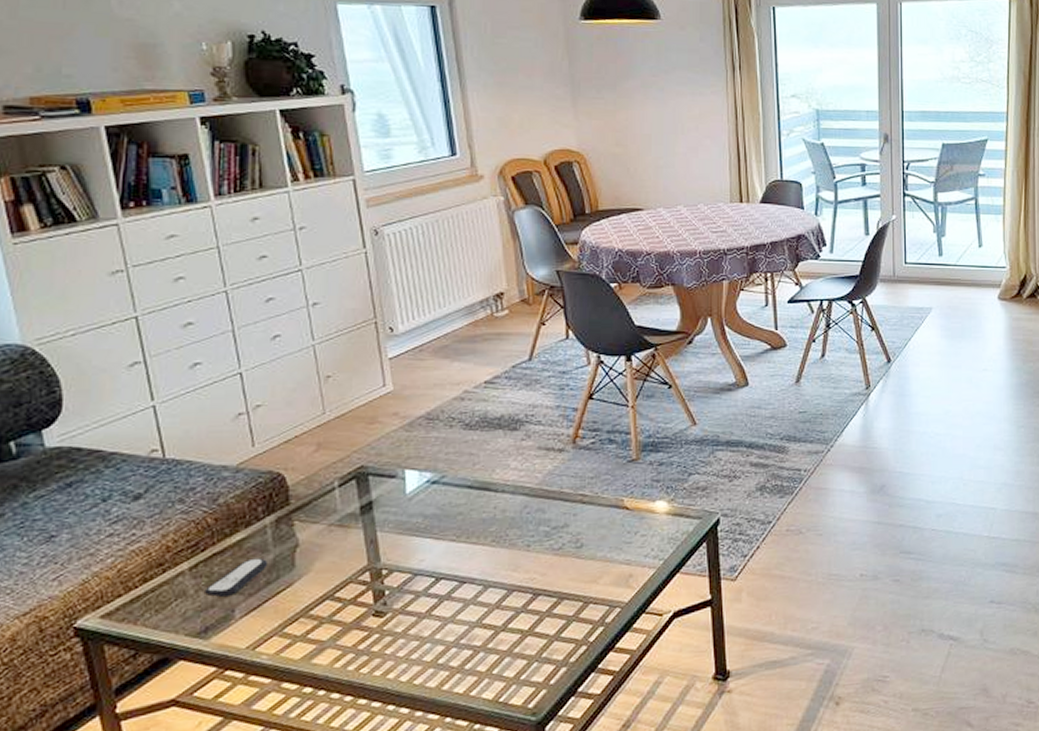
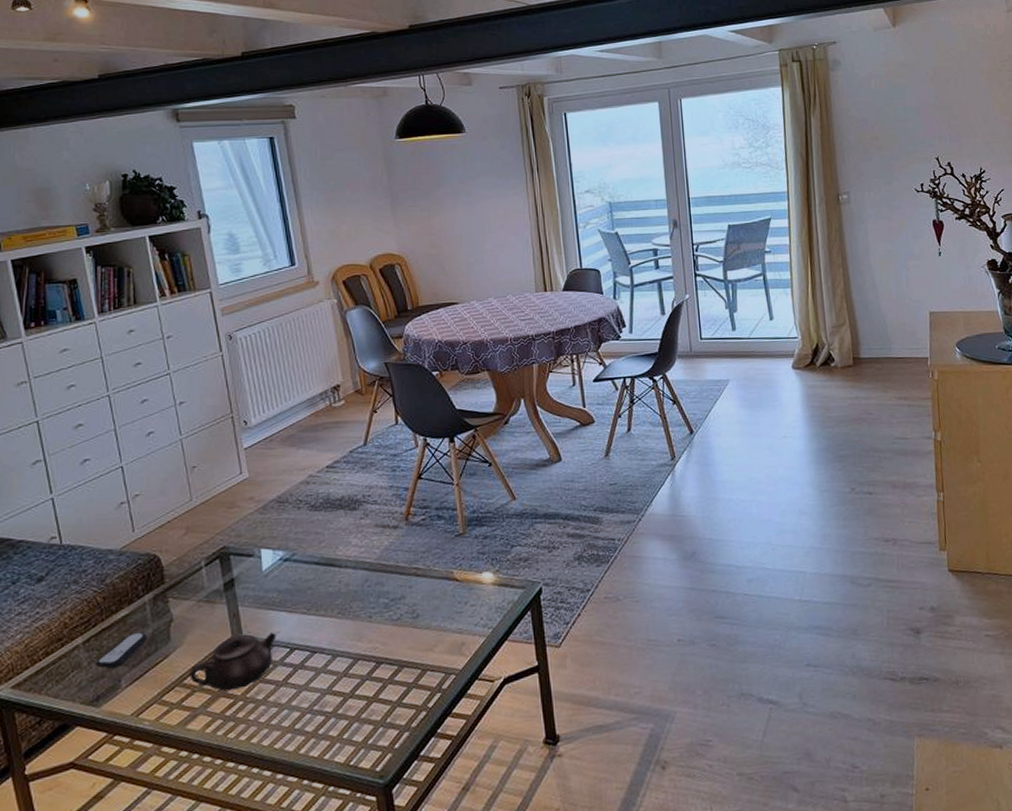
teapot: none [317,560,420,623] -> present [189,632,276,691]

